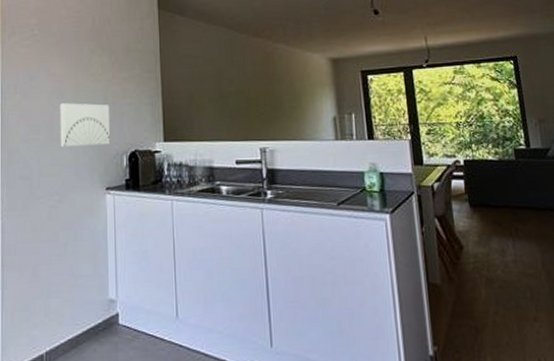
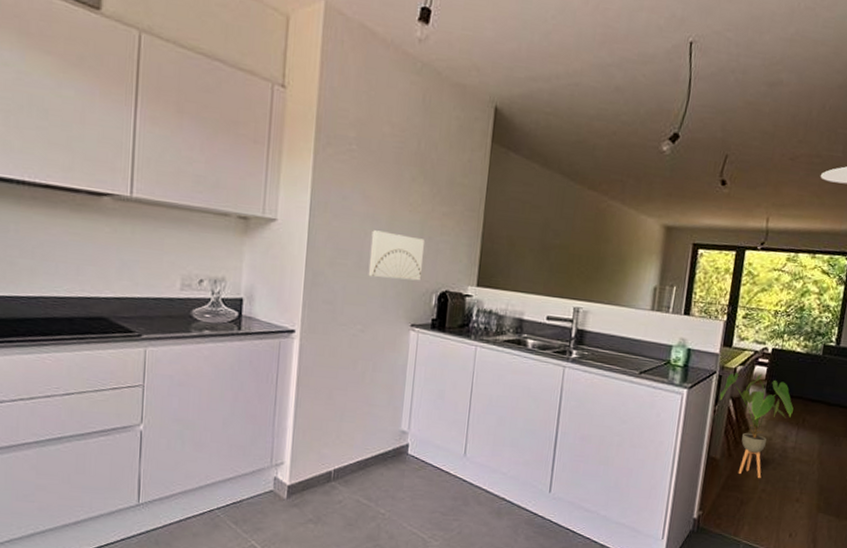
house plant: none [424,187,503,301] -> present [720,372,794,479]

